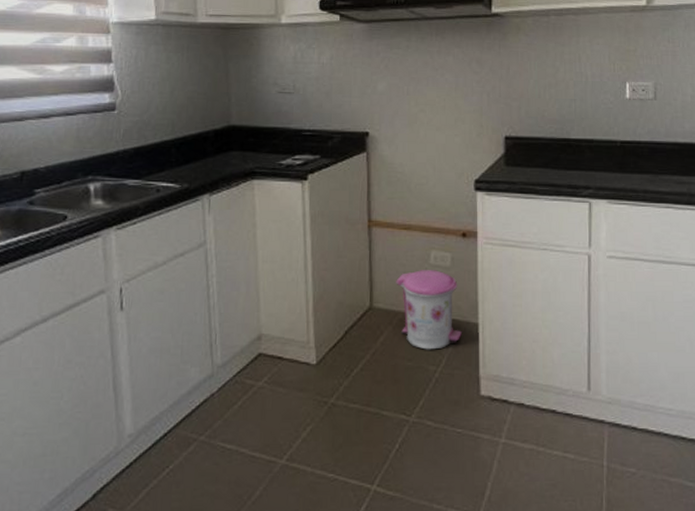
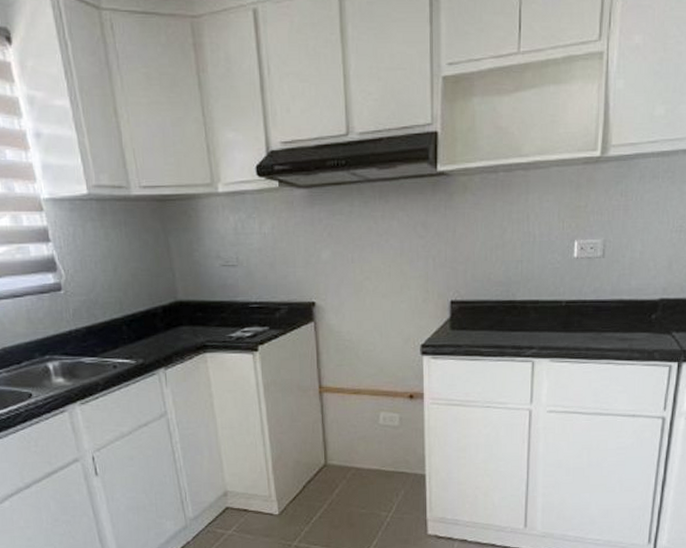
trash can: present [396,270,462,350] -> none [348,429,410,499]

